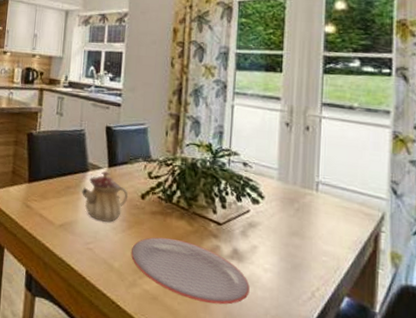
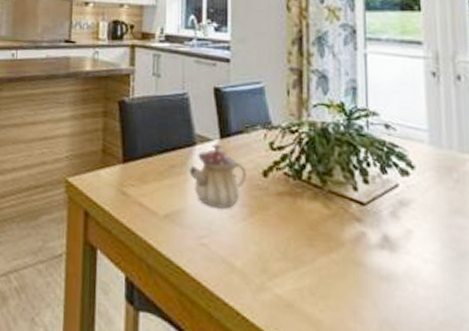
plate: present [131,237,250,305] -> none [256,224,408,310]

